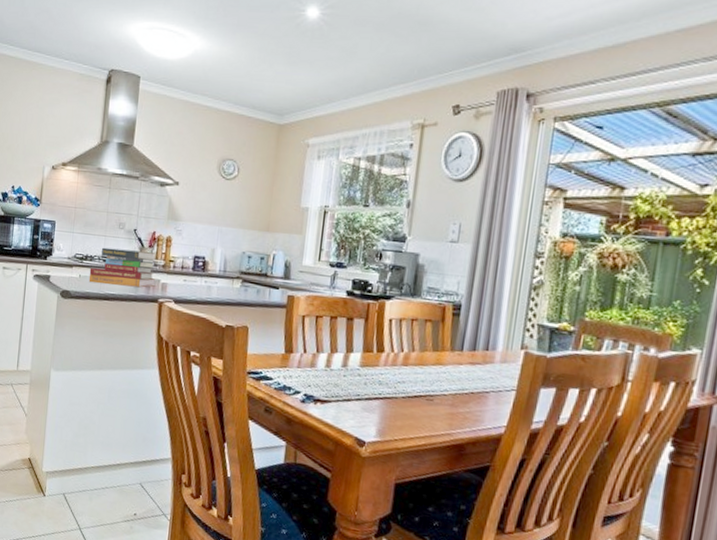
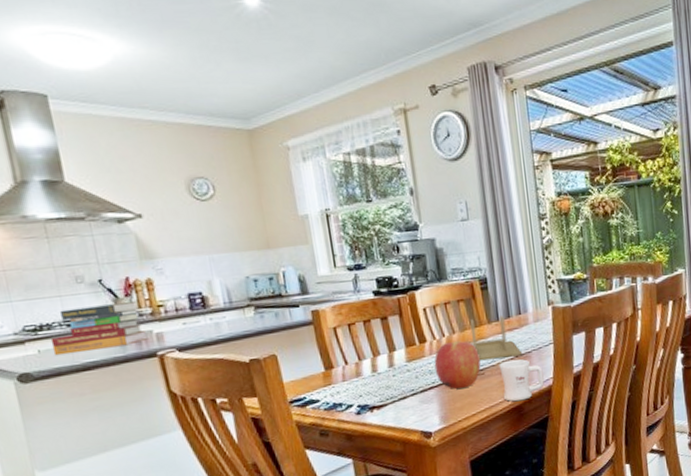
fruit: none [384,358,434,409] -> present [434,341,481,389]
napkin holder: none [428,341,480,393] -> present [470,316,523,361]
mug: none [446,394,497,441] -> present [499,359,544,402]

